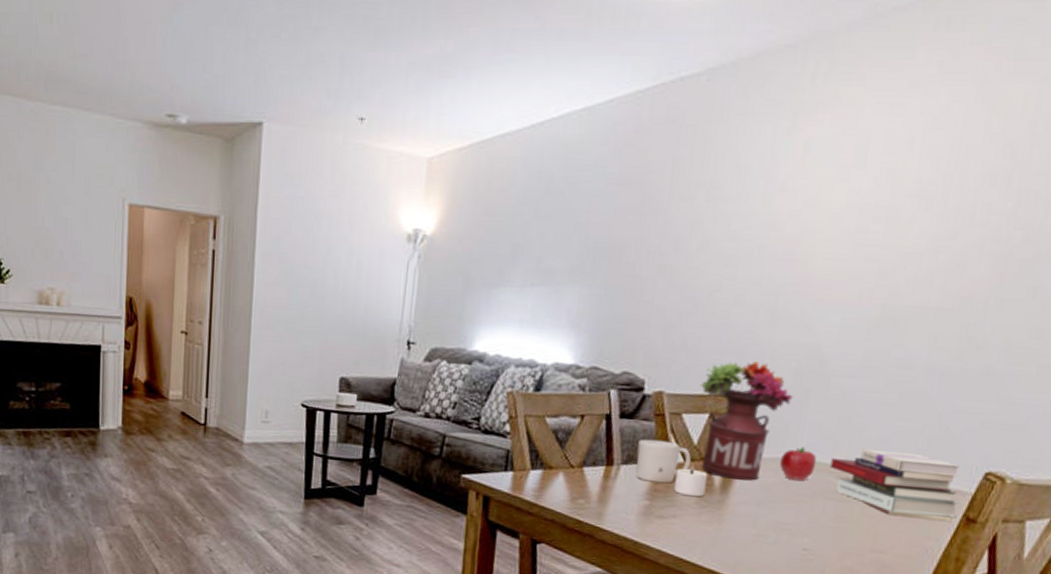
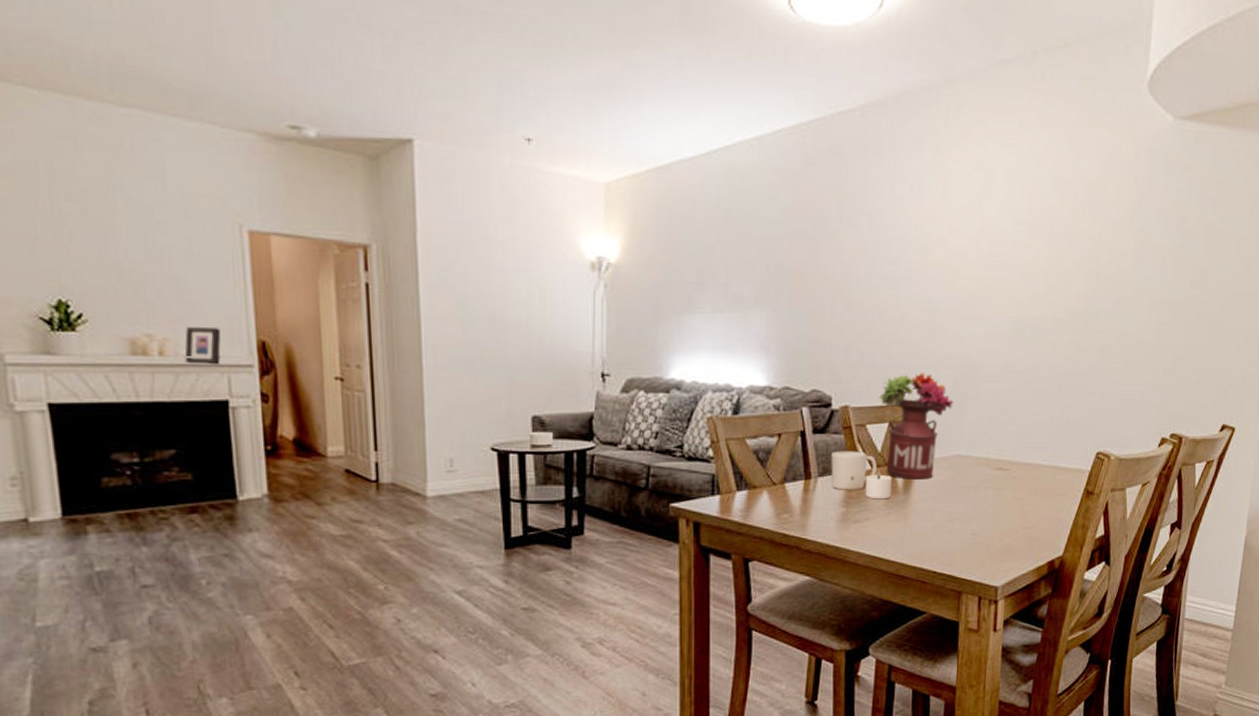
picture frame: none [74,283,101,315] -> present [184,327,221,365]
fruit: present [779,446,817,482] -> none [948,445,977,475]
books: present [829,449,959,523] -> none [986,441,1080,496]

